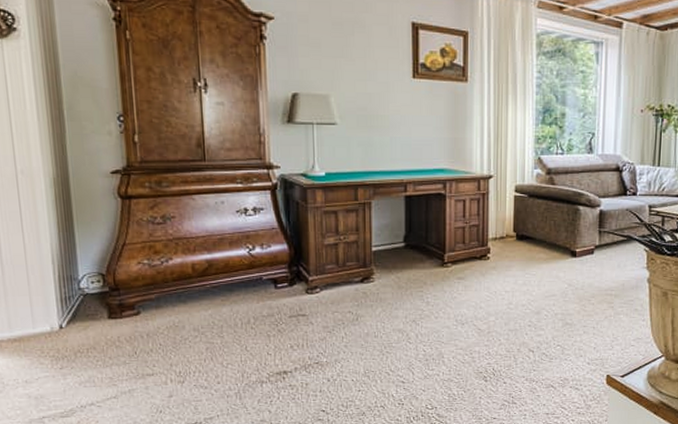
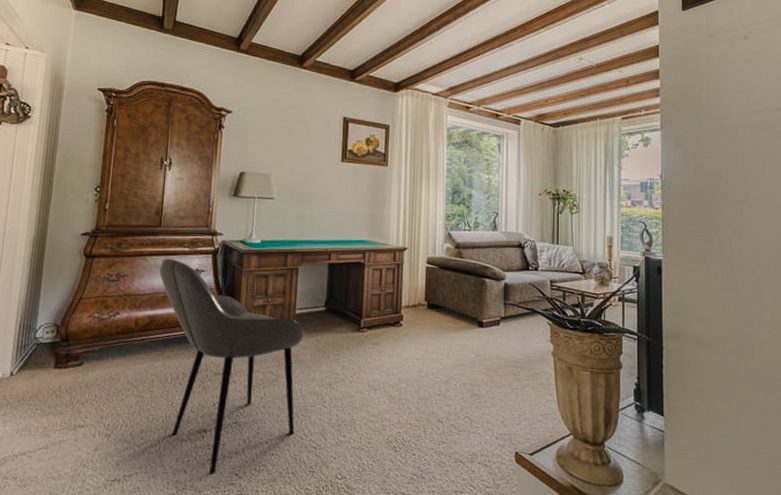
armchair: none [211,196,383,412] -> present [159,258,304,474]

